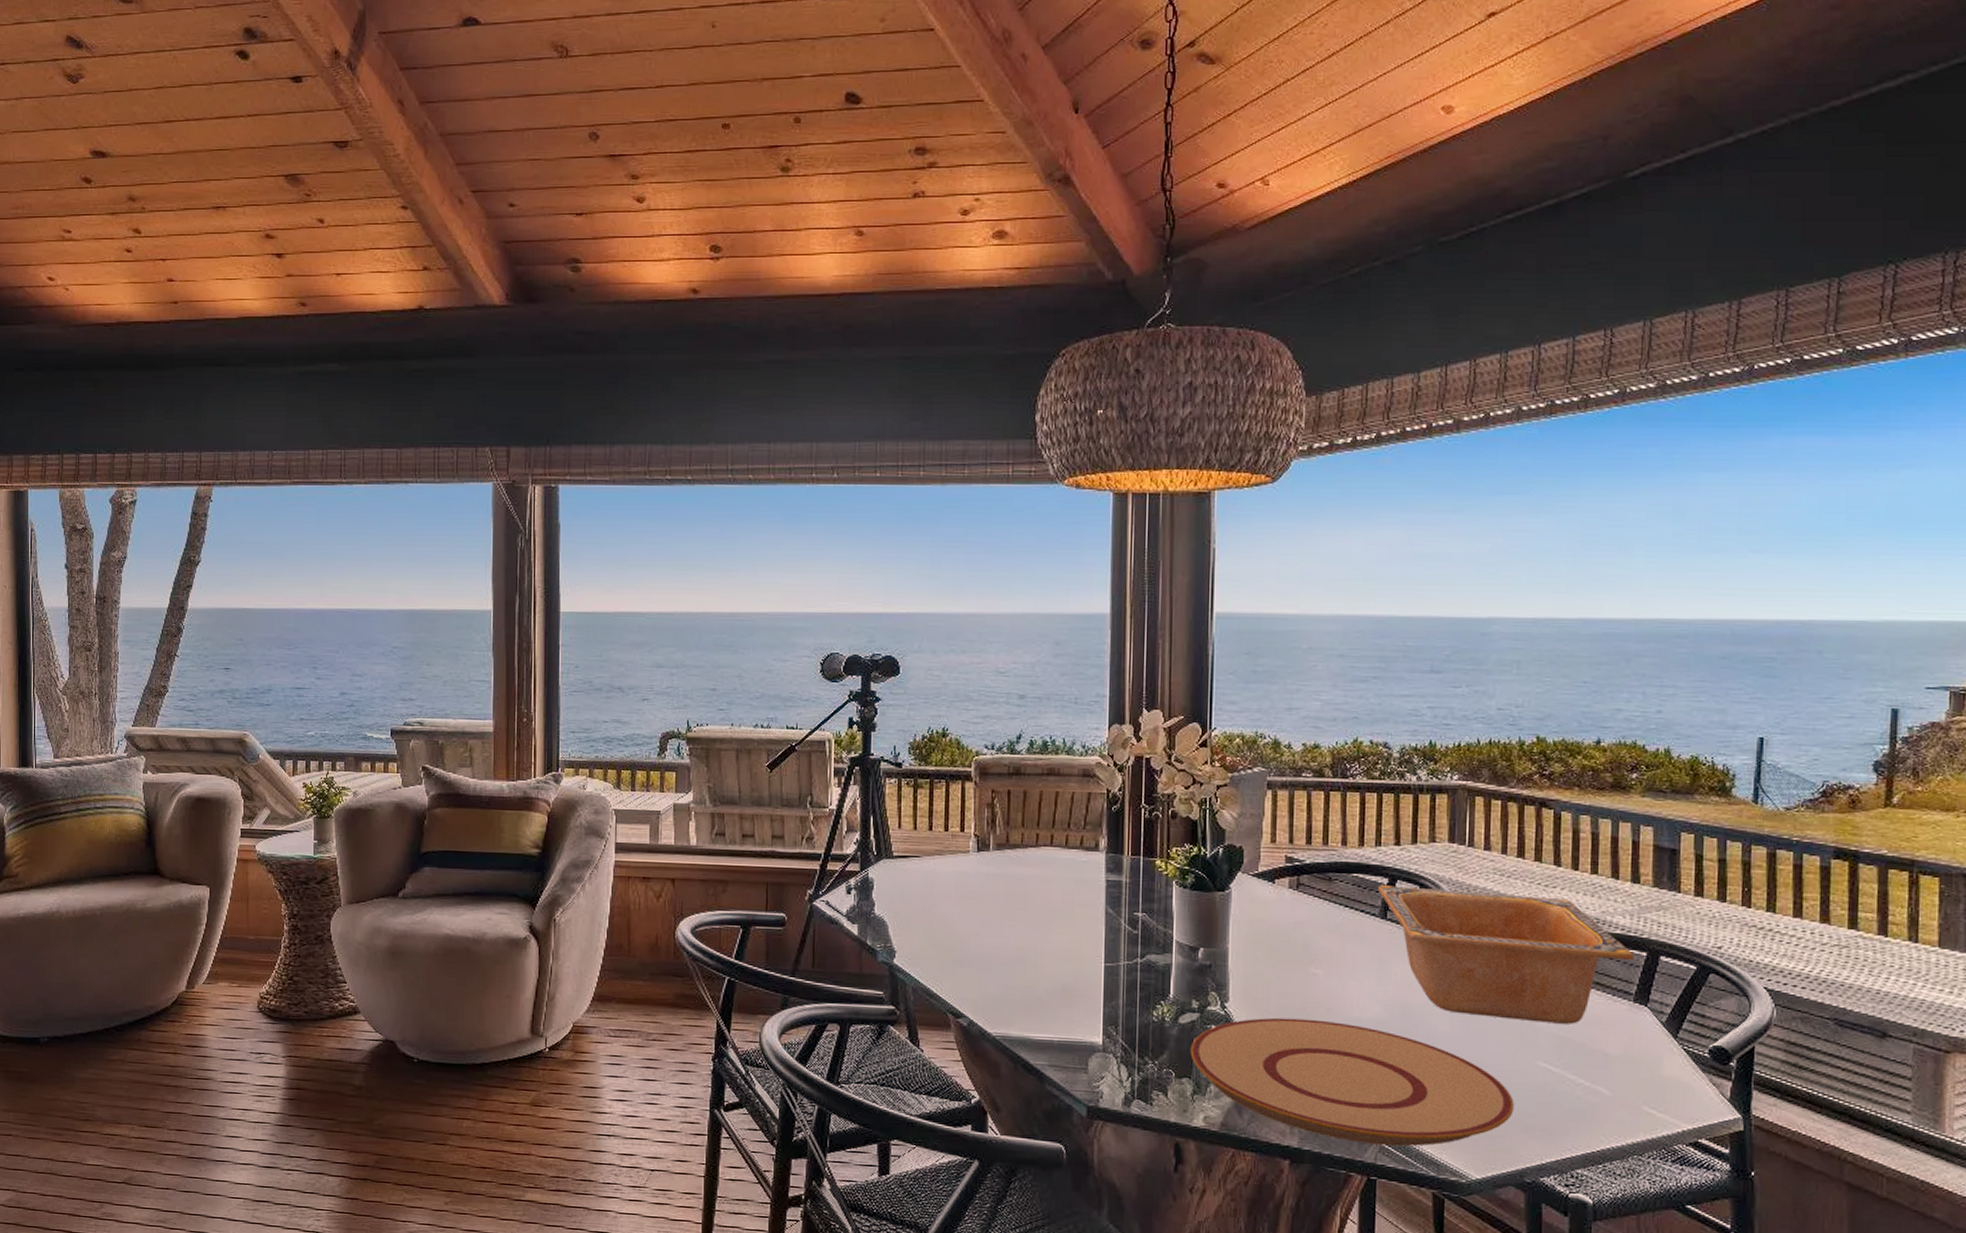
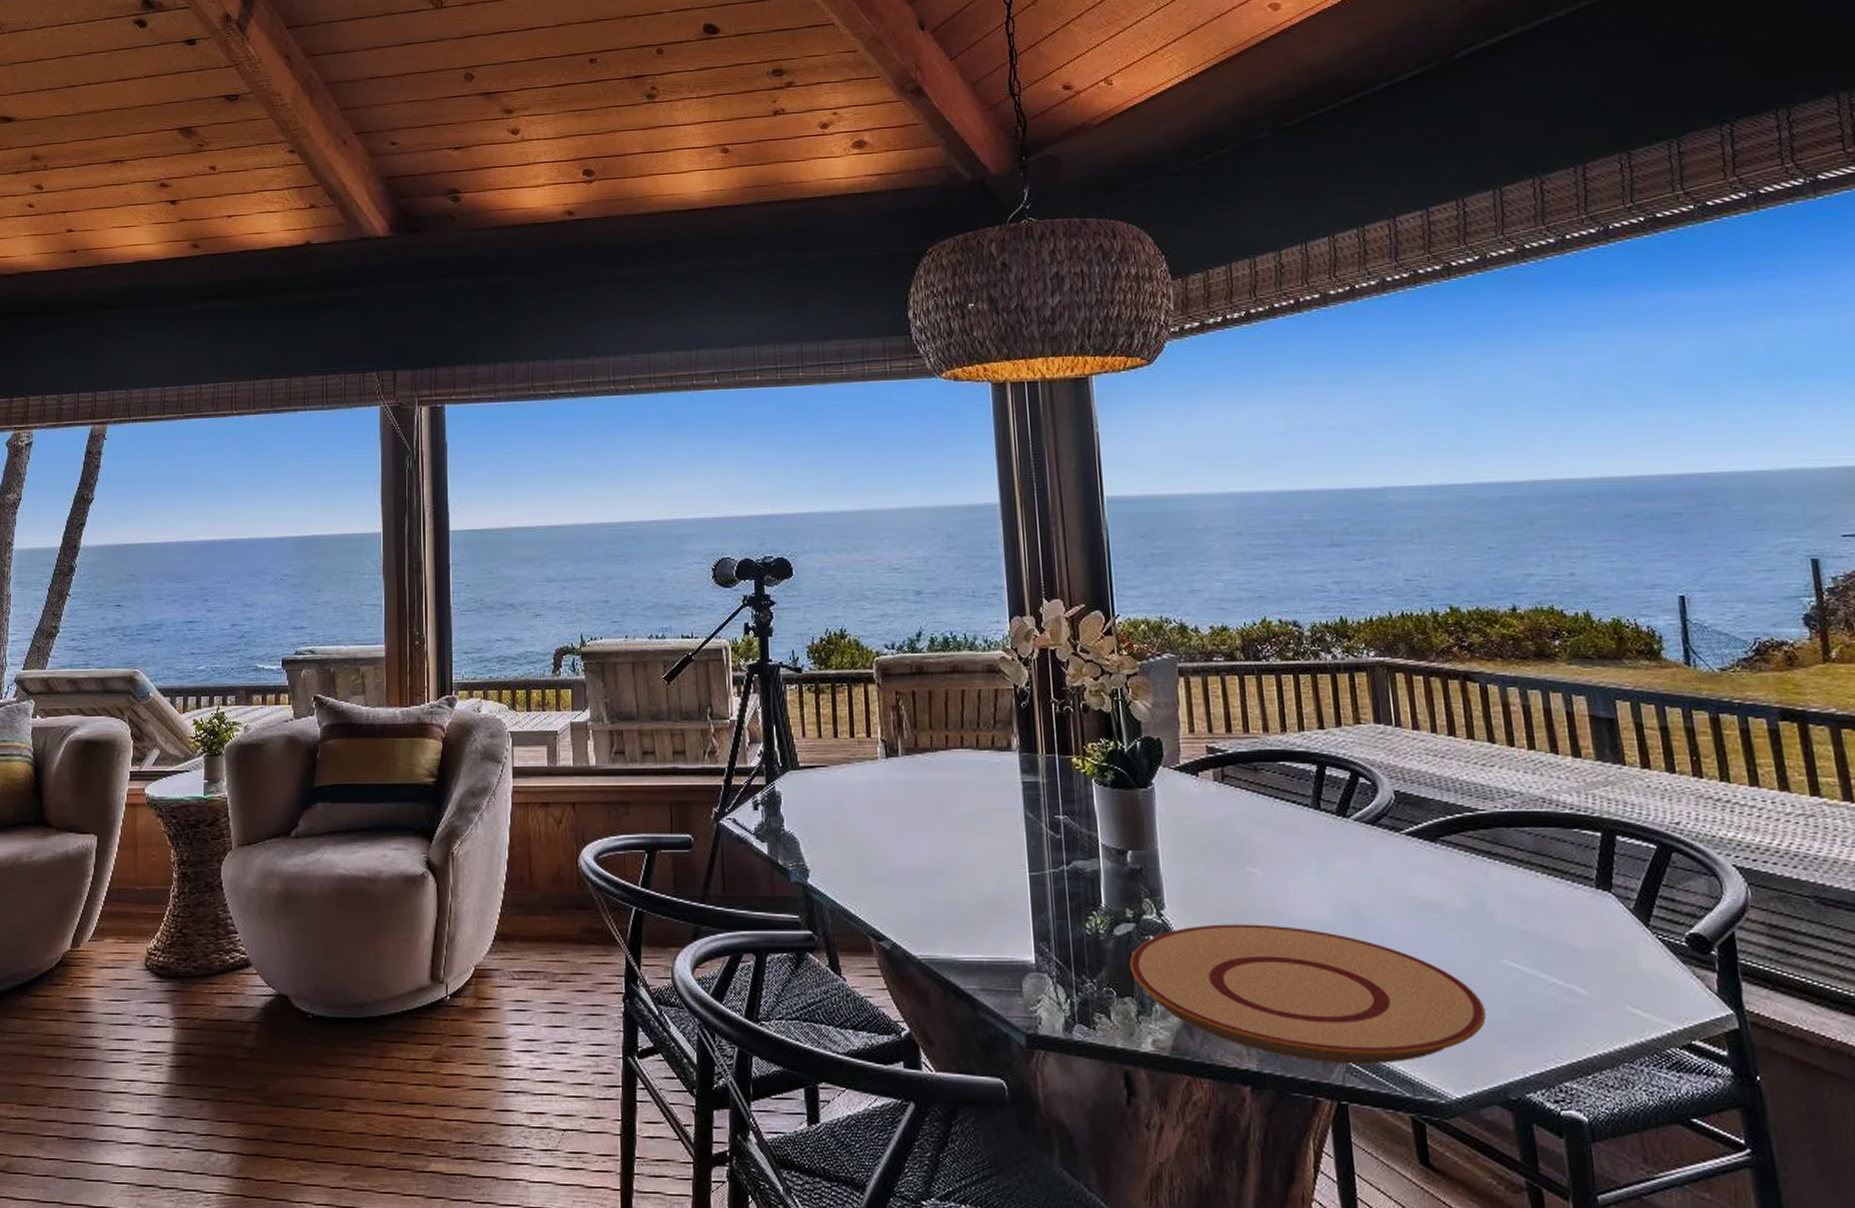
serving bowl: present [1378,885,1635,1024] -> none [1307,773,1589,916]

